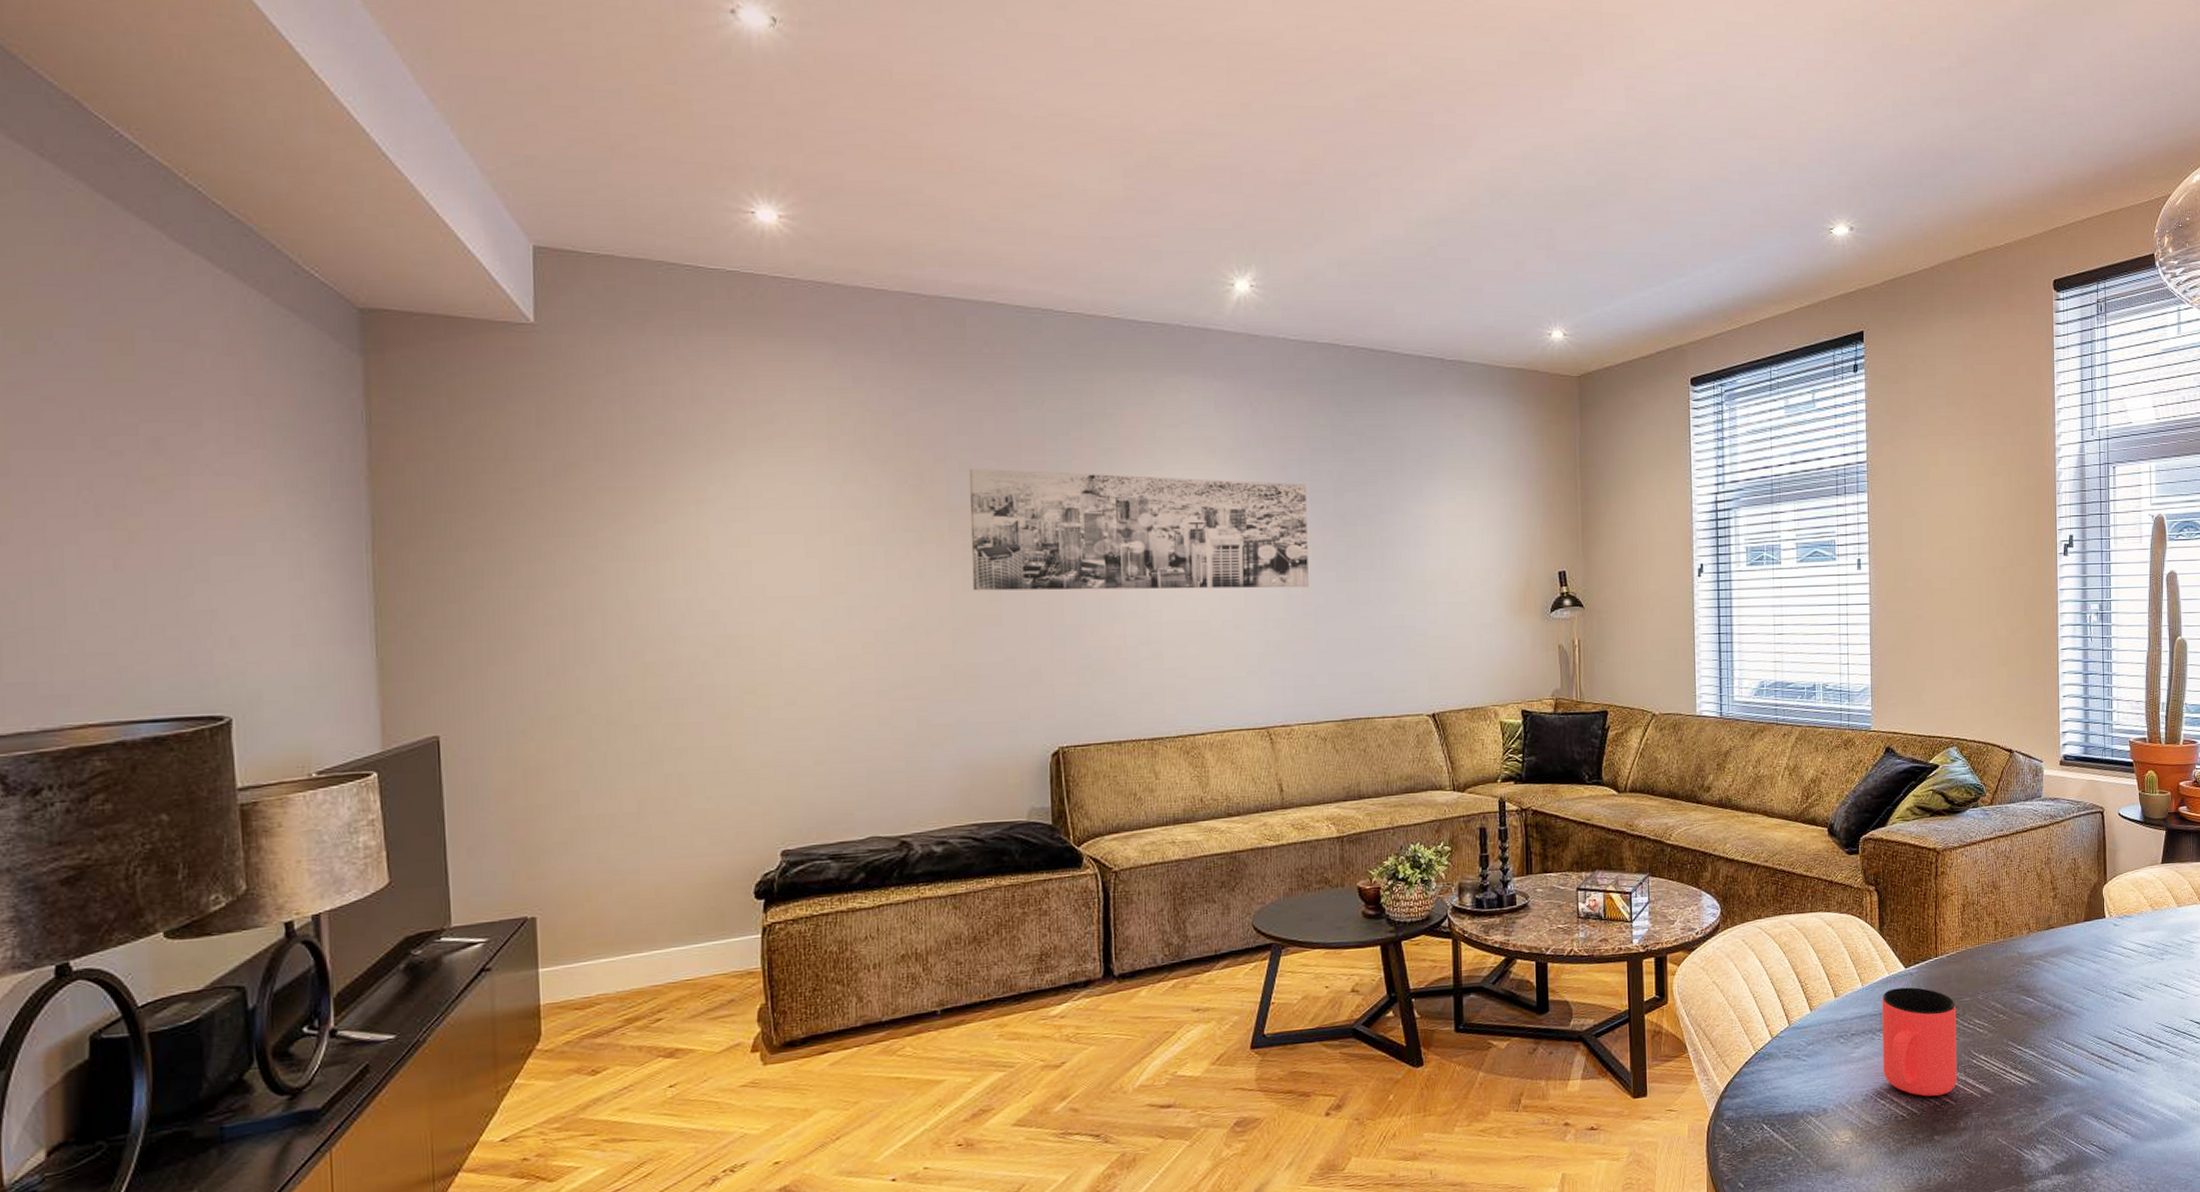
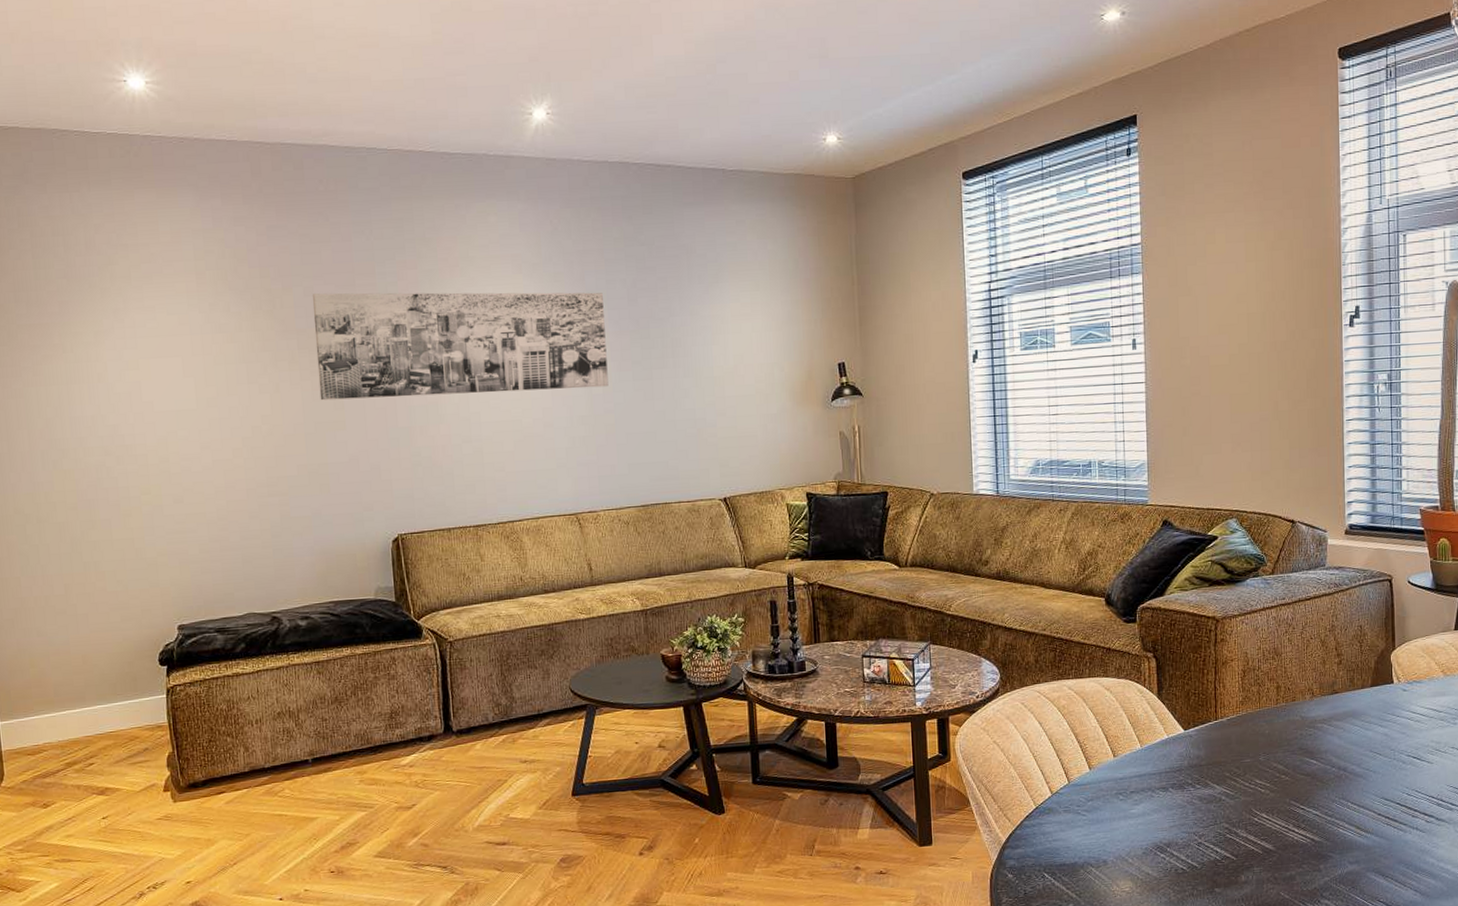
cup: present [1882,987,1957,1097] -> none [1161,748,1238,852]

